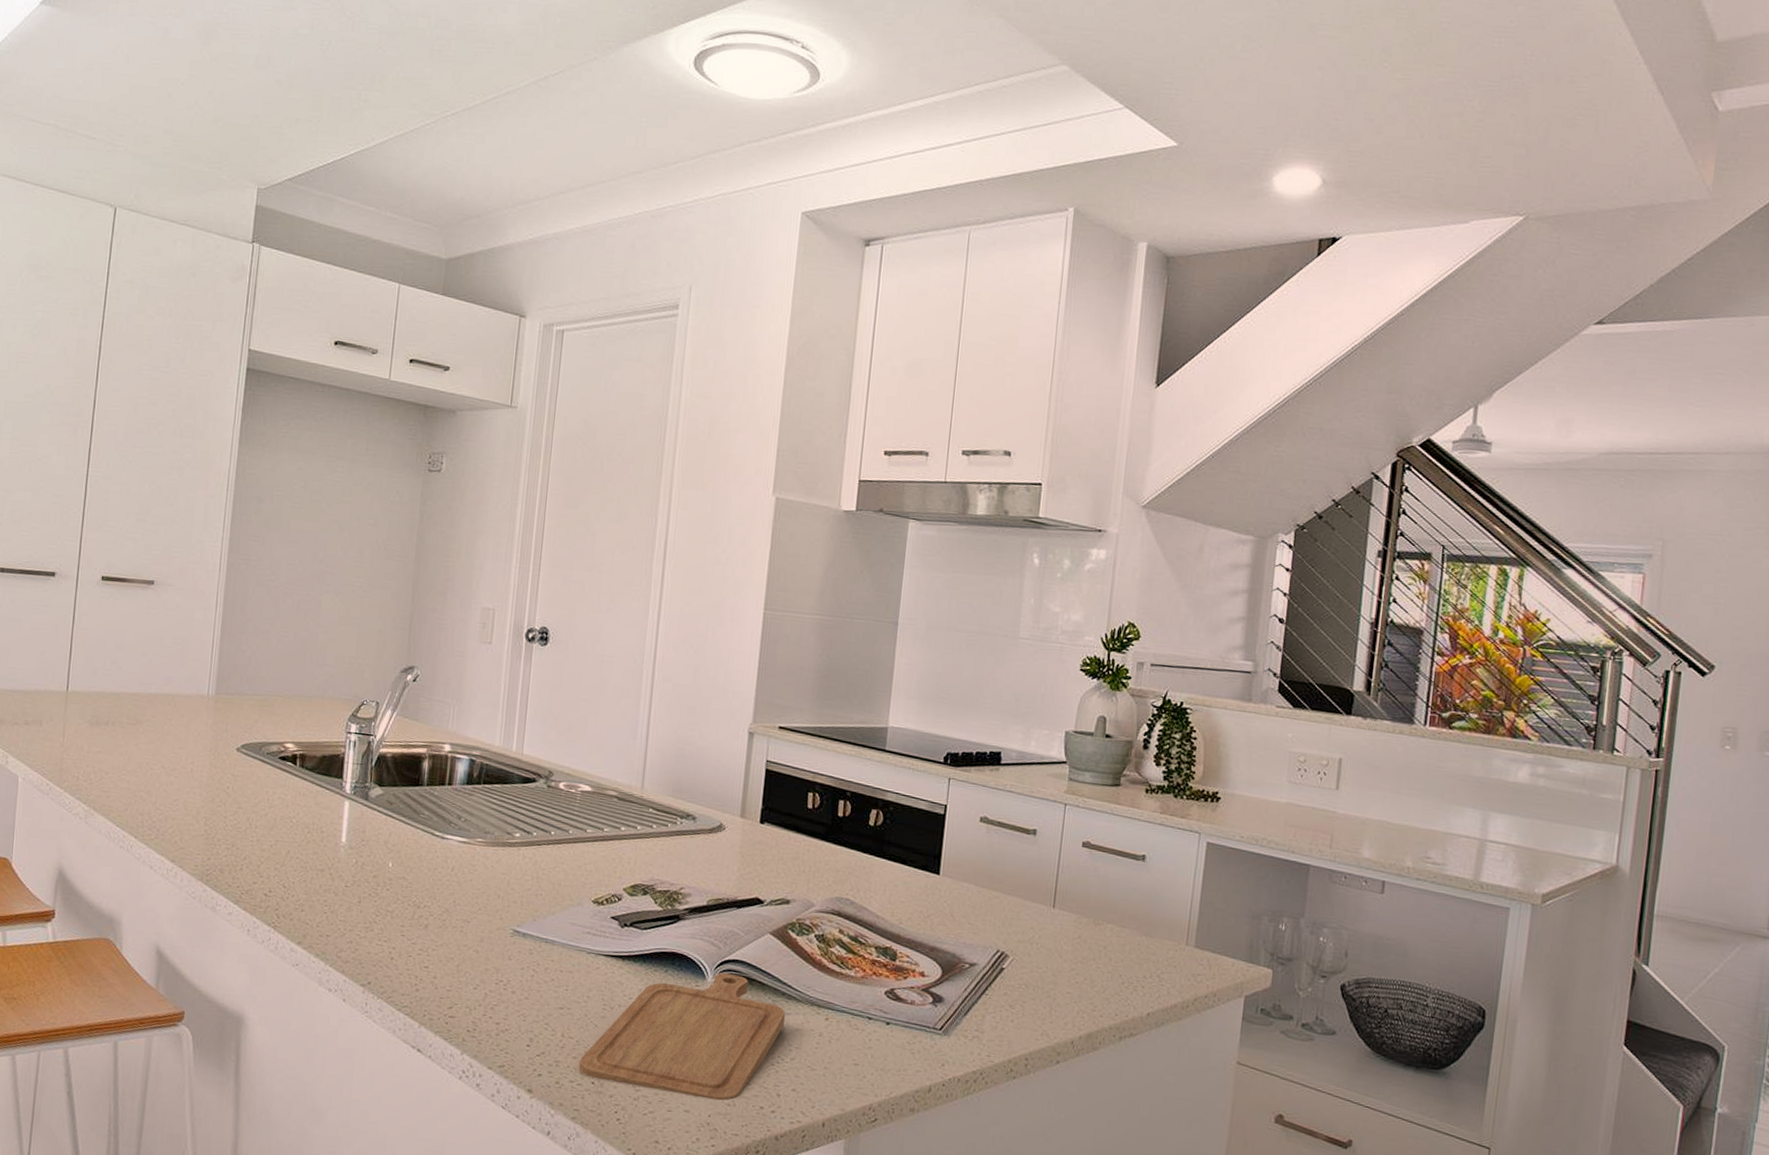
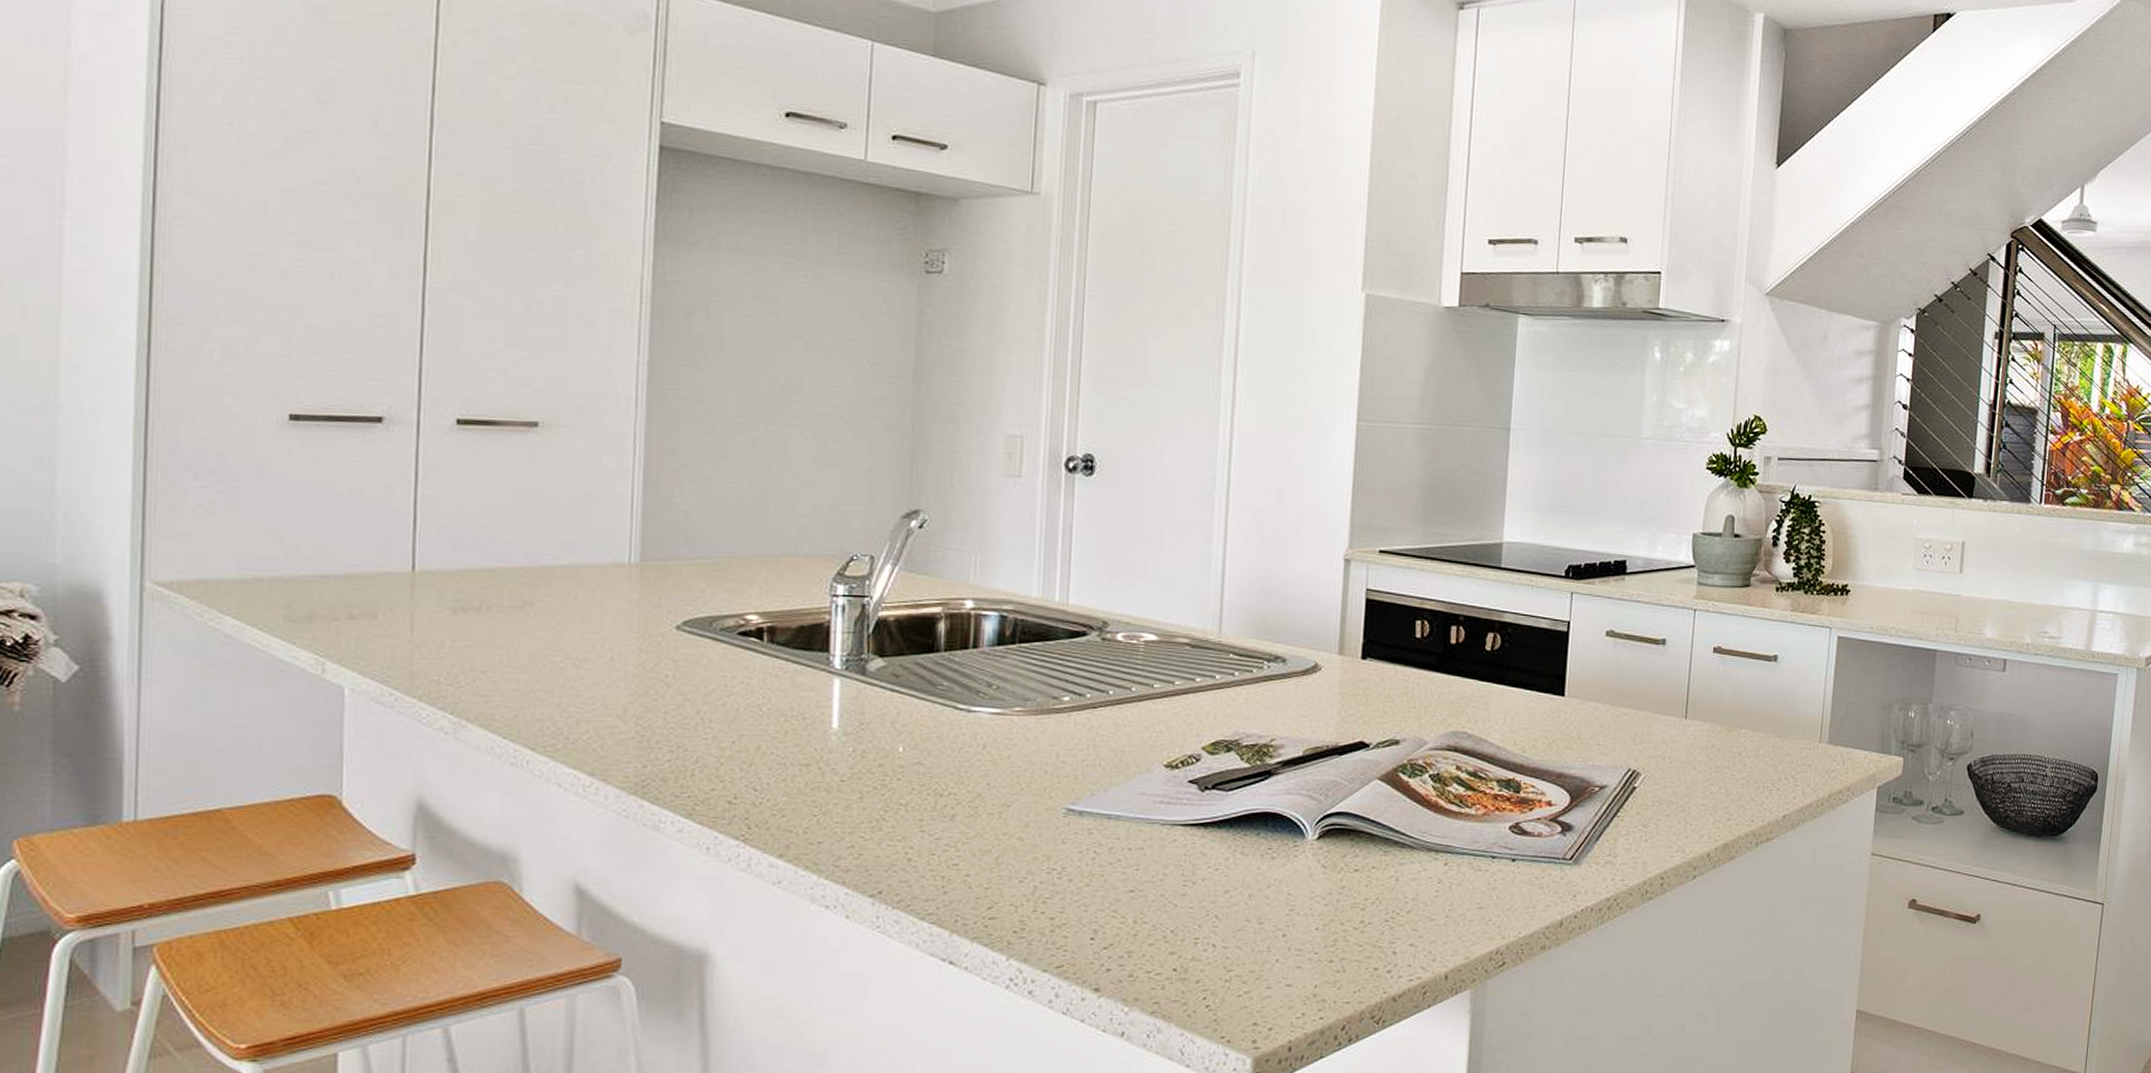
chopping board: present [578,973,786,1100] -> none [1156,829,1400,969]

